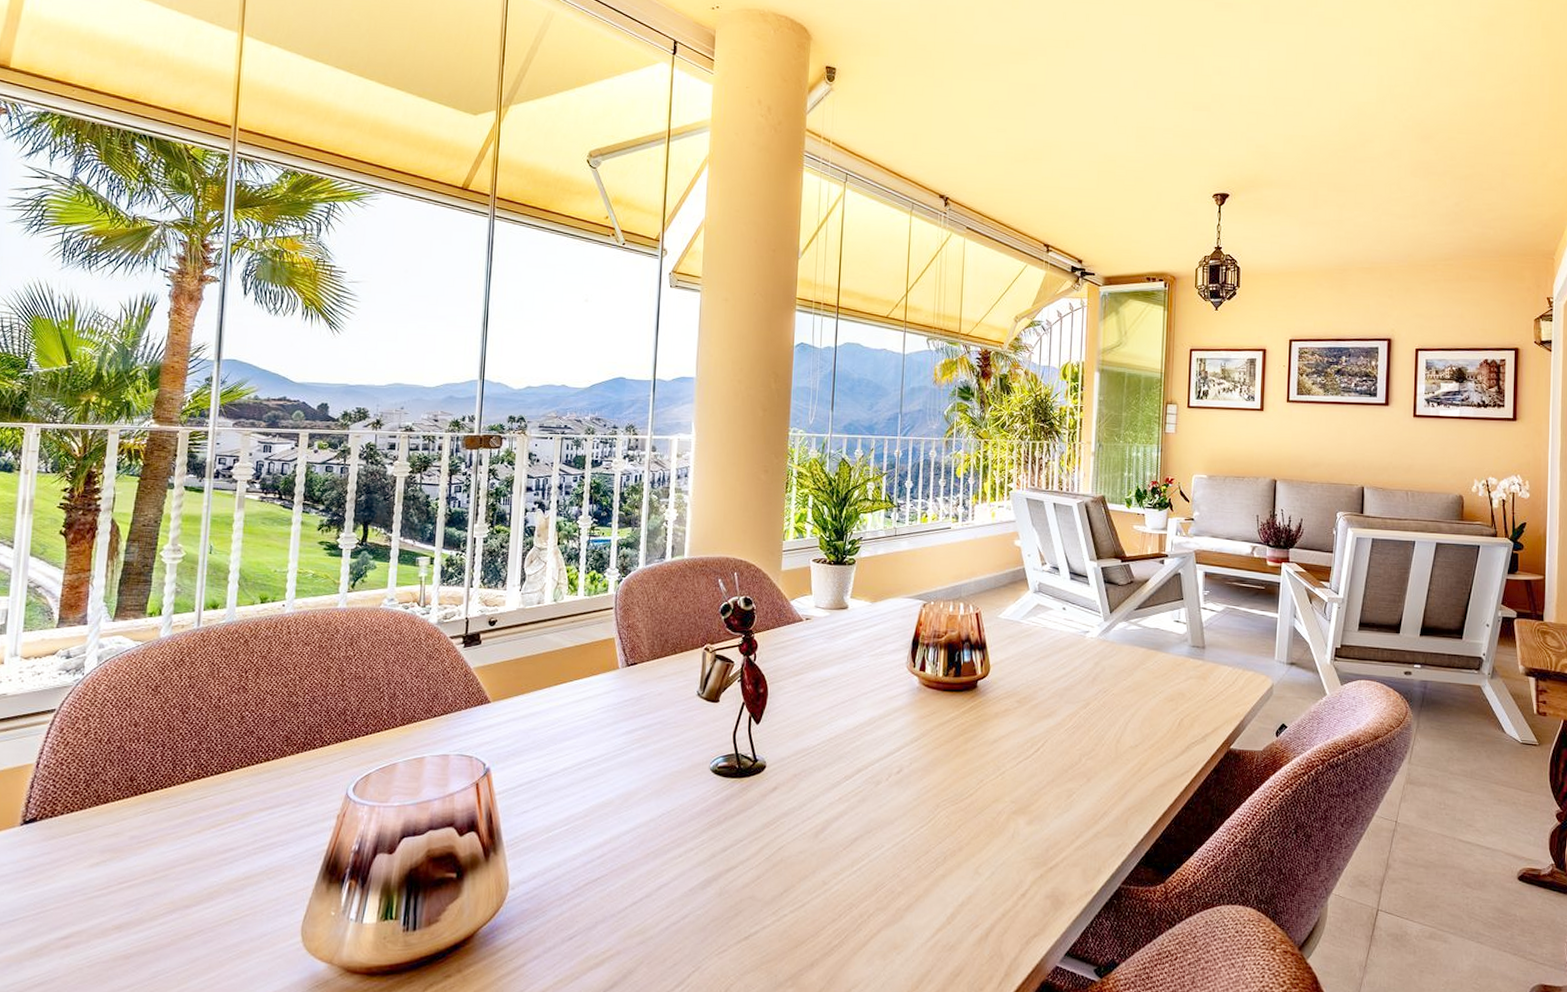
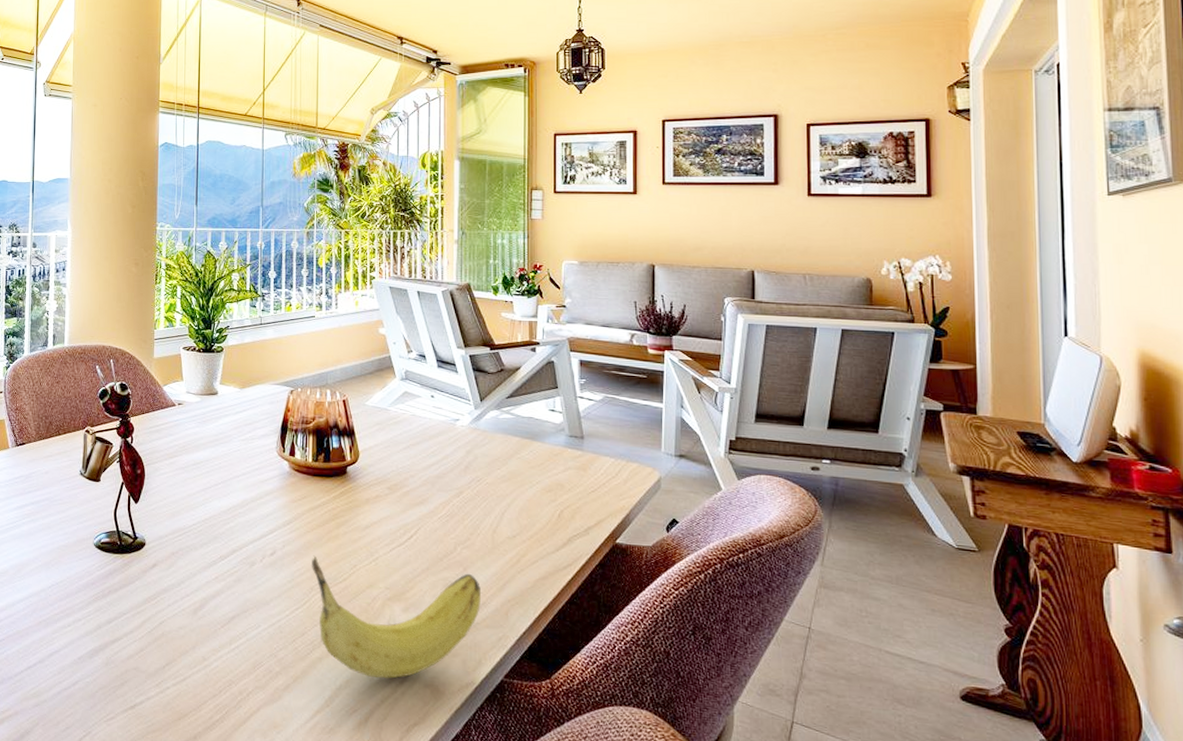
fruit: none [937,772,1103,893] -> present [311,555,481,679]

